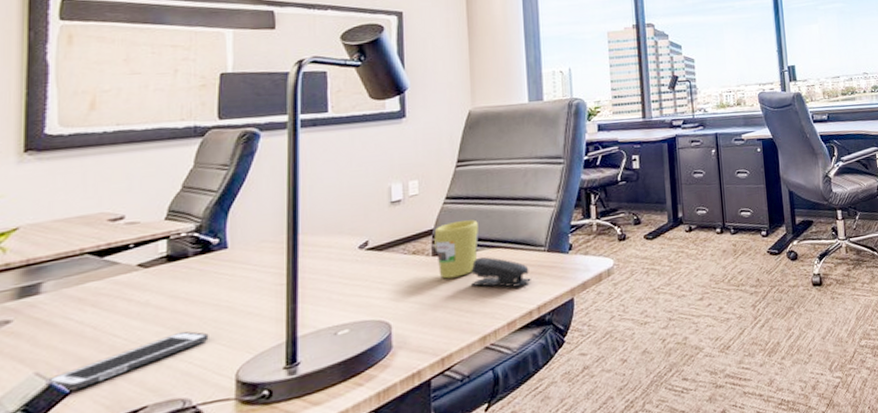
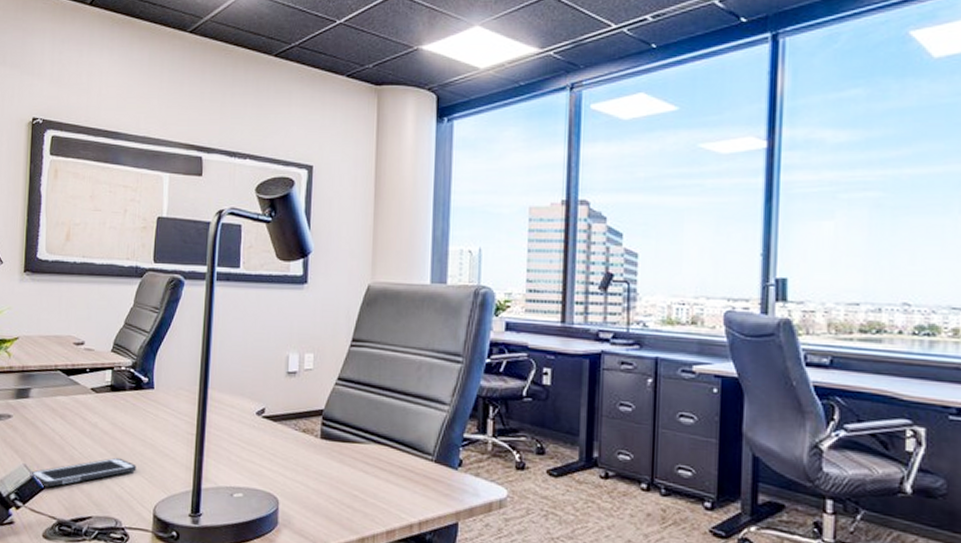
mug: present [434,219,479,279] -> none [323,406,367,468]
stapler: present [471,256,531,288] -> none [355,450,415,494]

